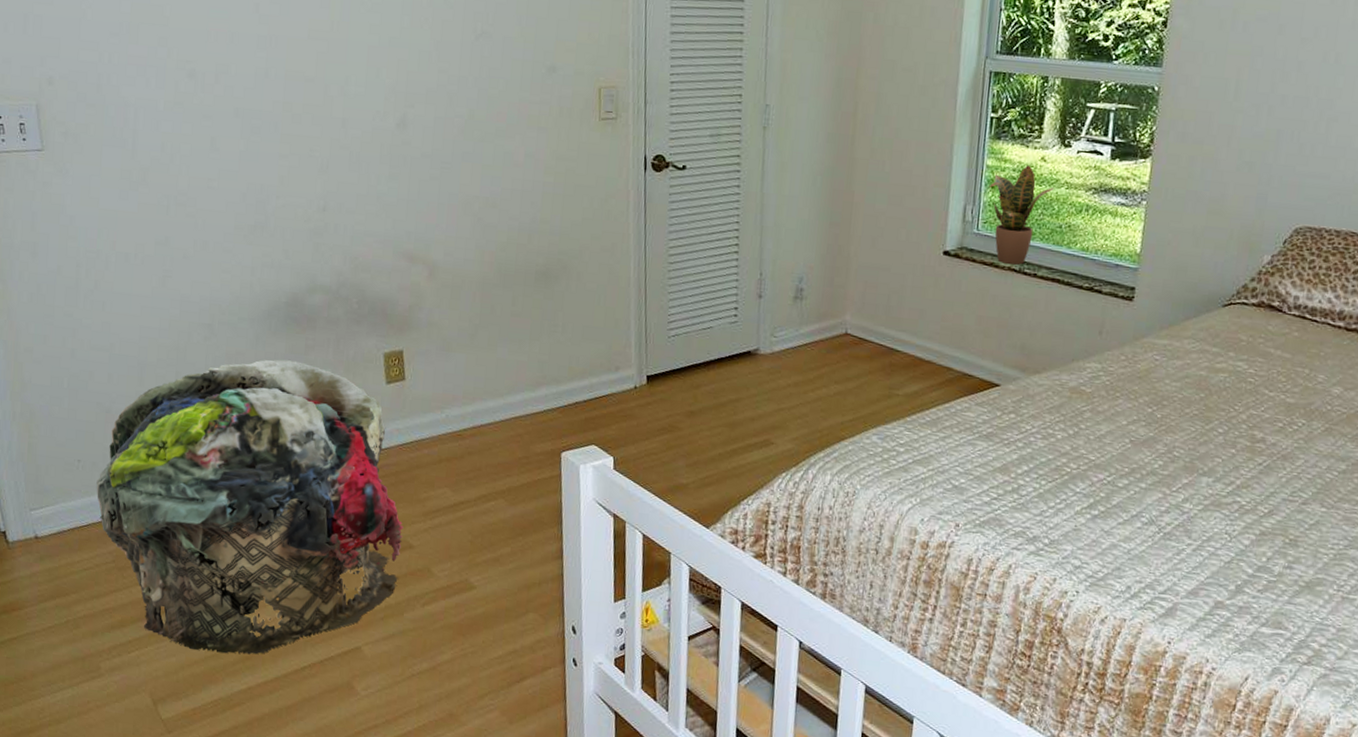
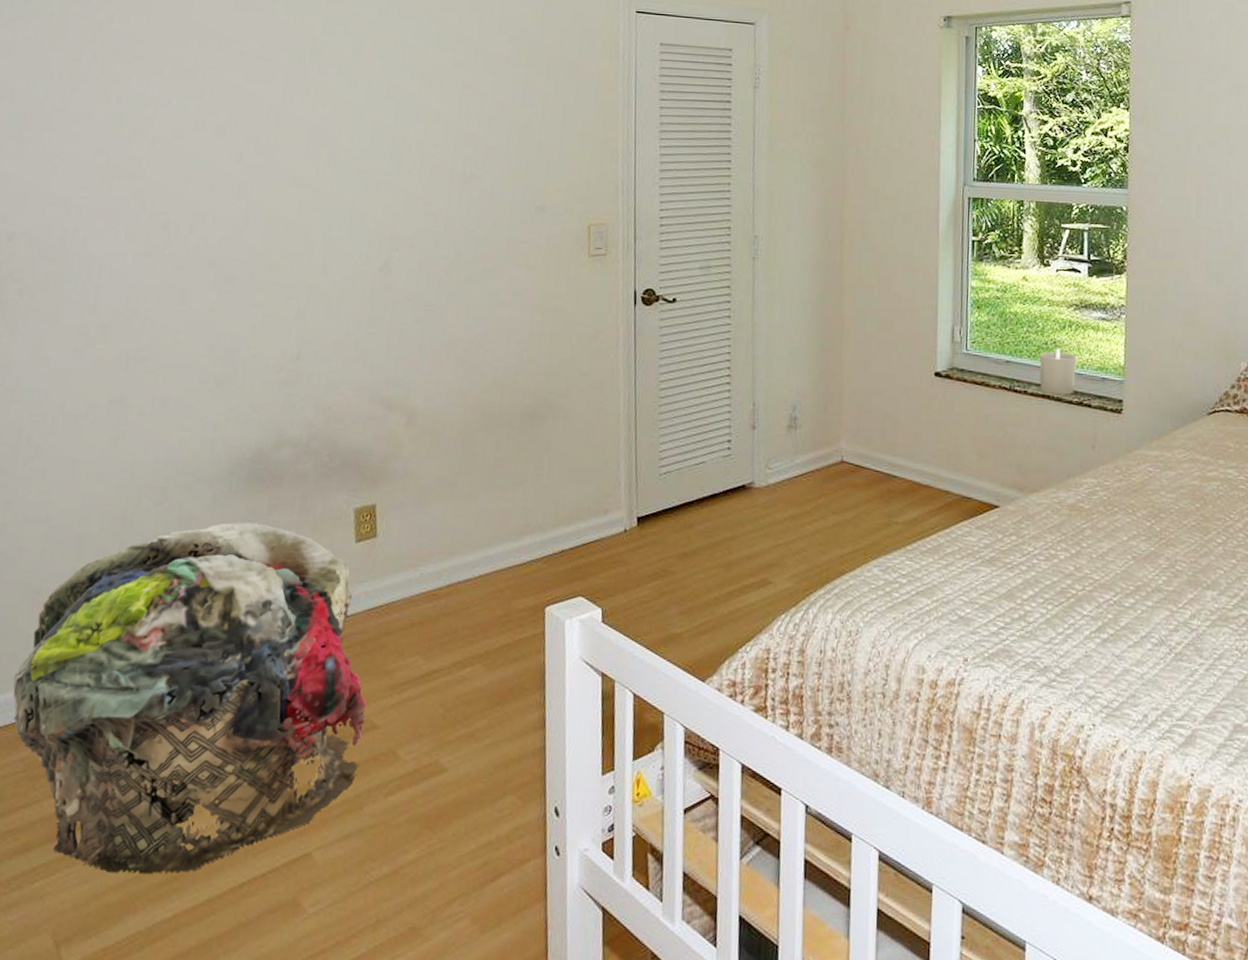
potted plant: present [988,164,1054,266] -> none [974,284,1037,384]
candle: none [1050,232,1091,281] -> present [1039,348,1076,396]

